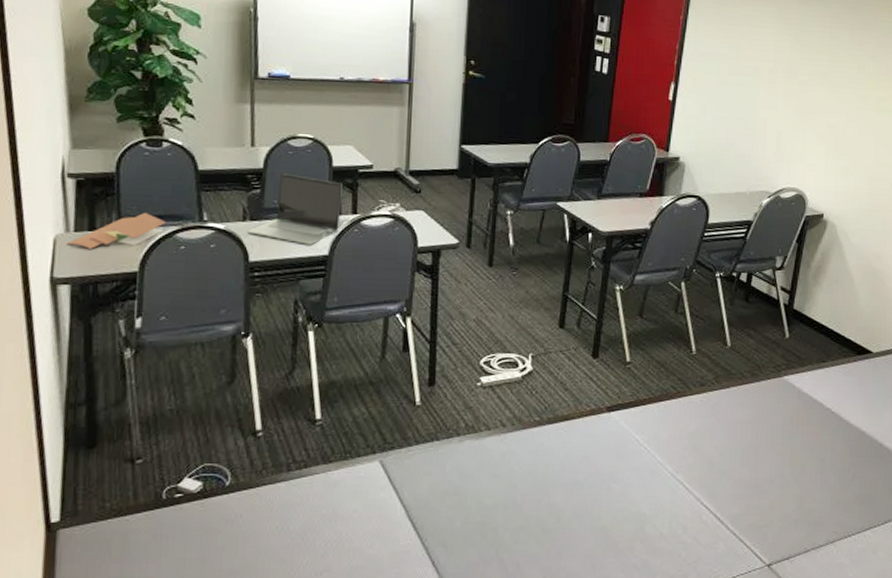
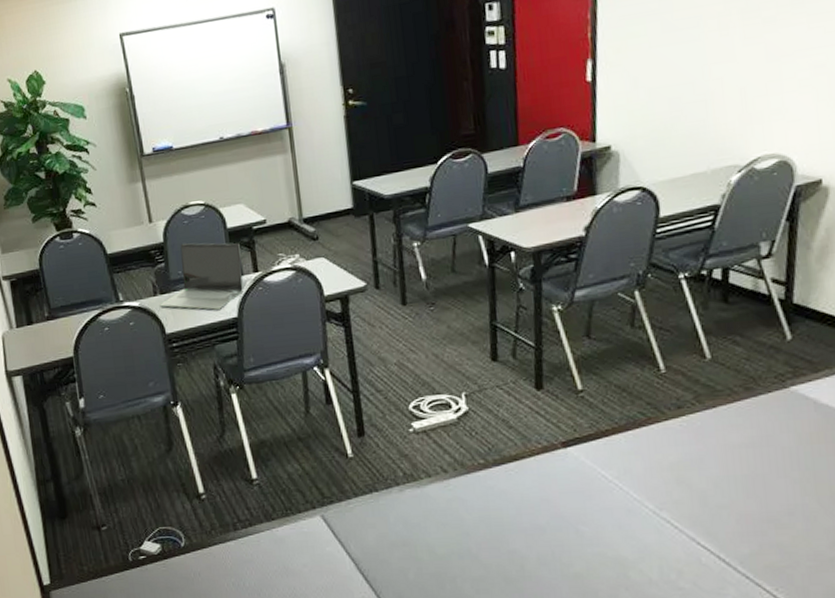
papers: present [66,212,167,249] -> none [12,301,89,342]

